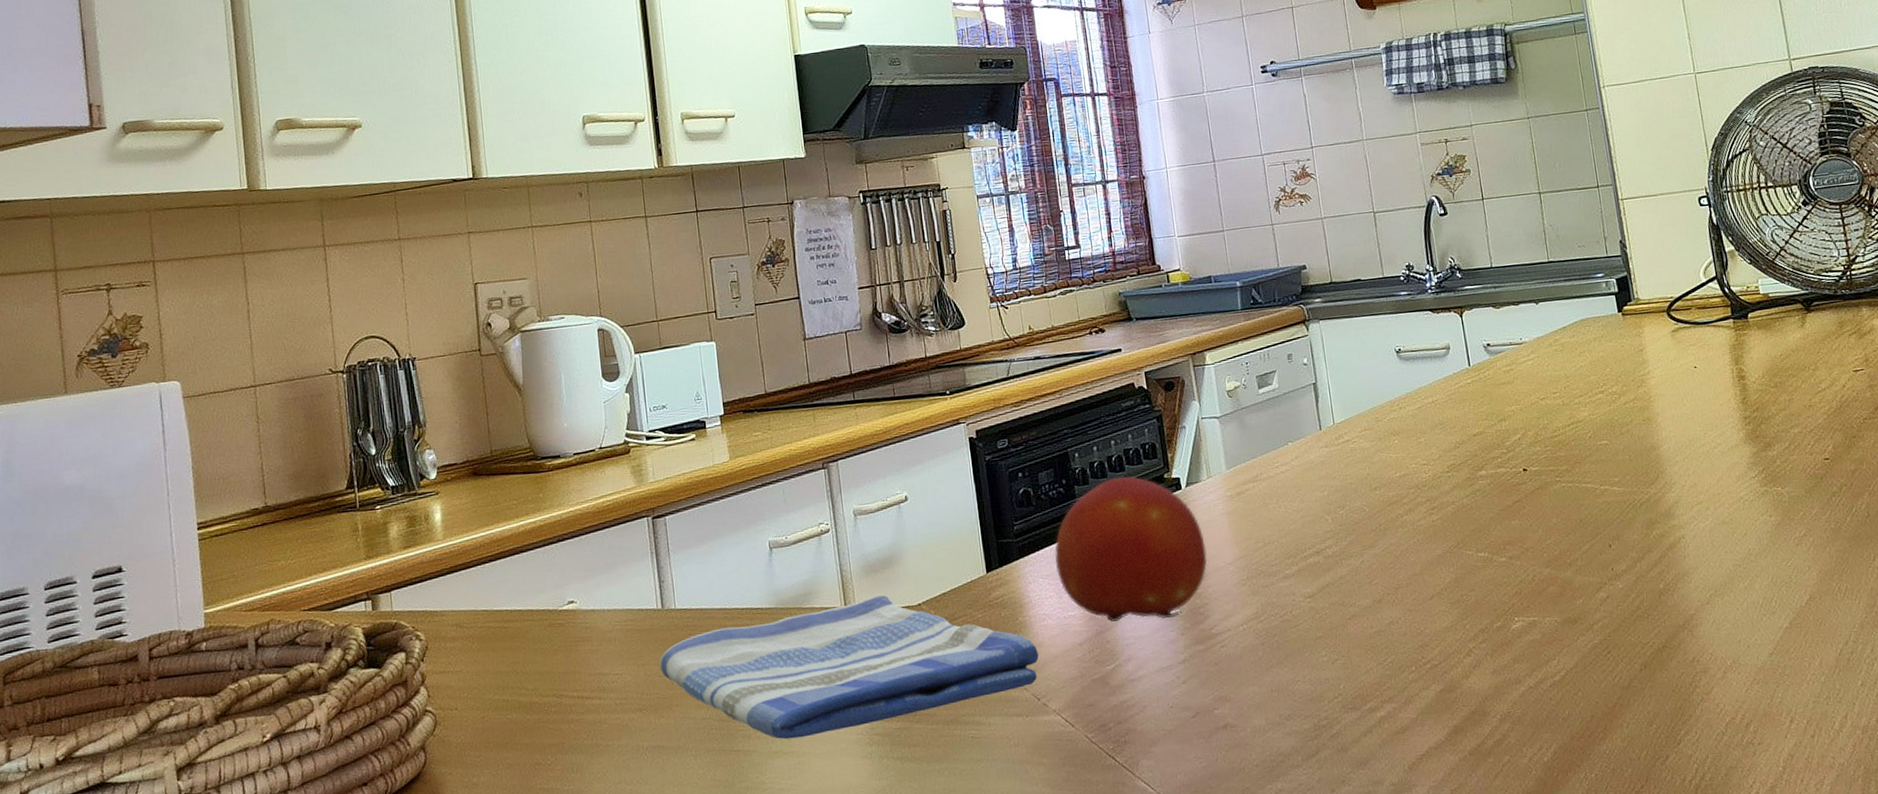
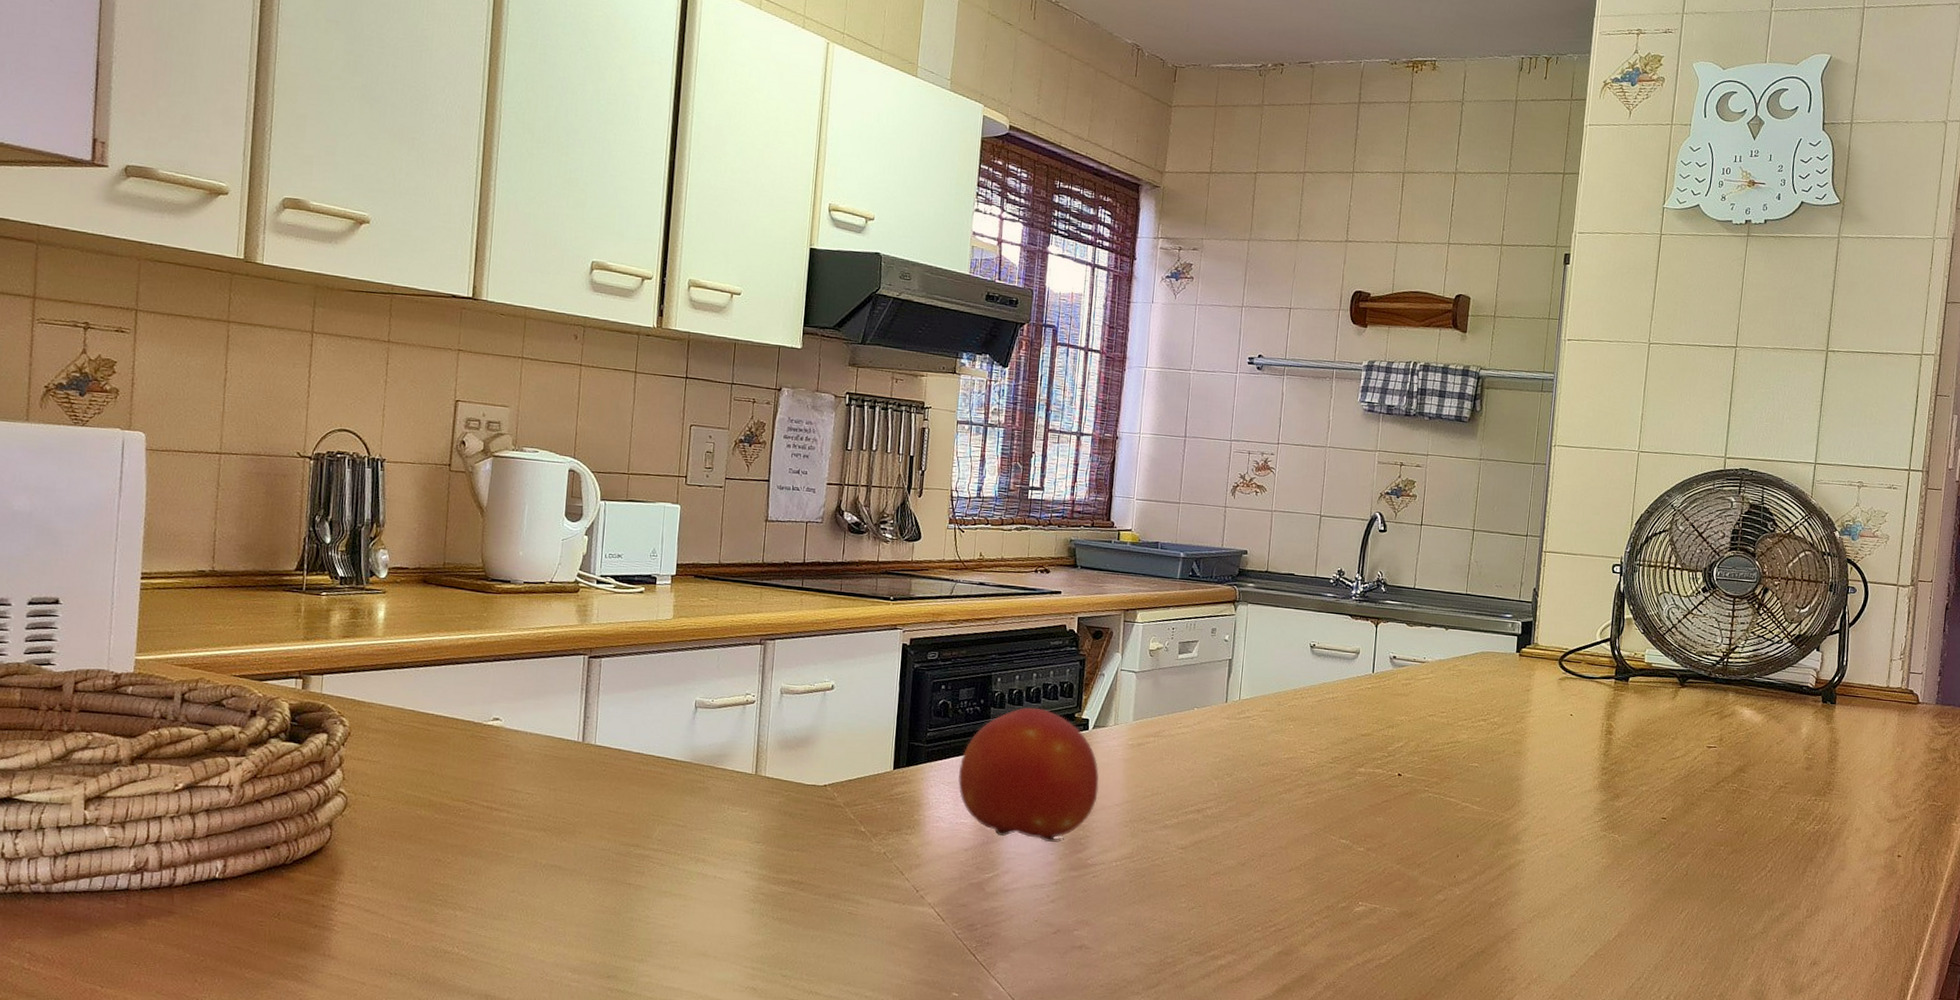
dish towel: present [659,595,1039,740] -> none [570,770,926,884]

